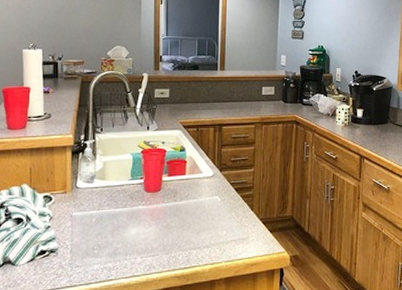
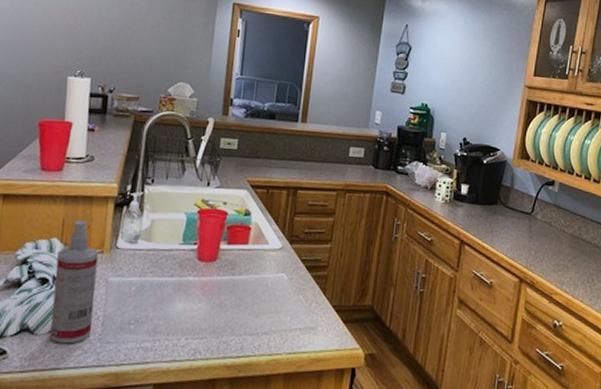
spray bottle: none [27,167,63,271] -> present [49,220,99,344]

